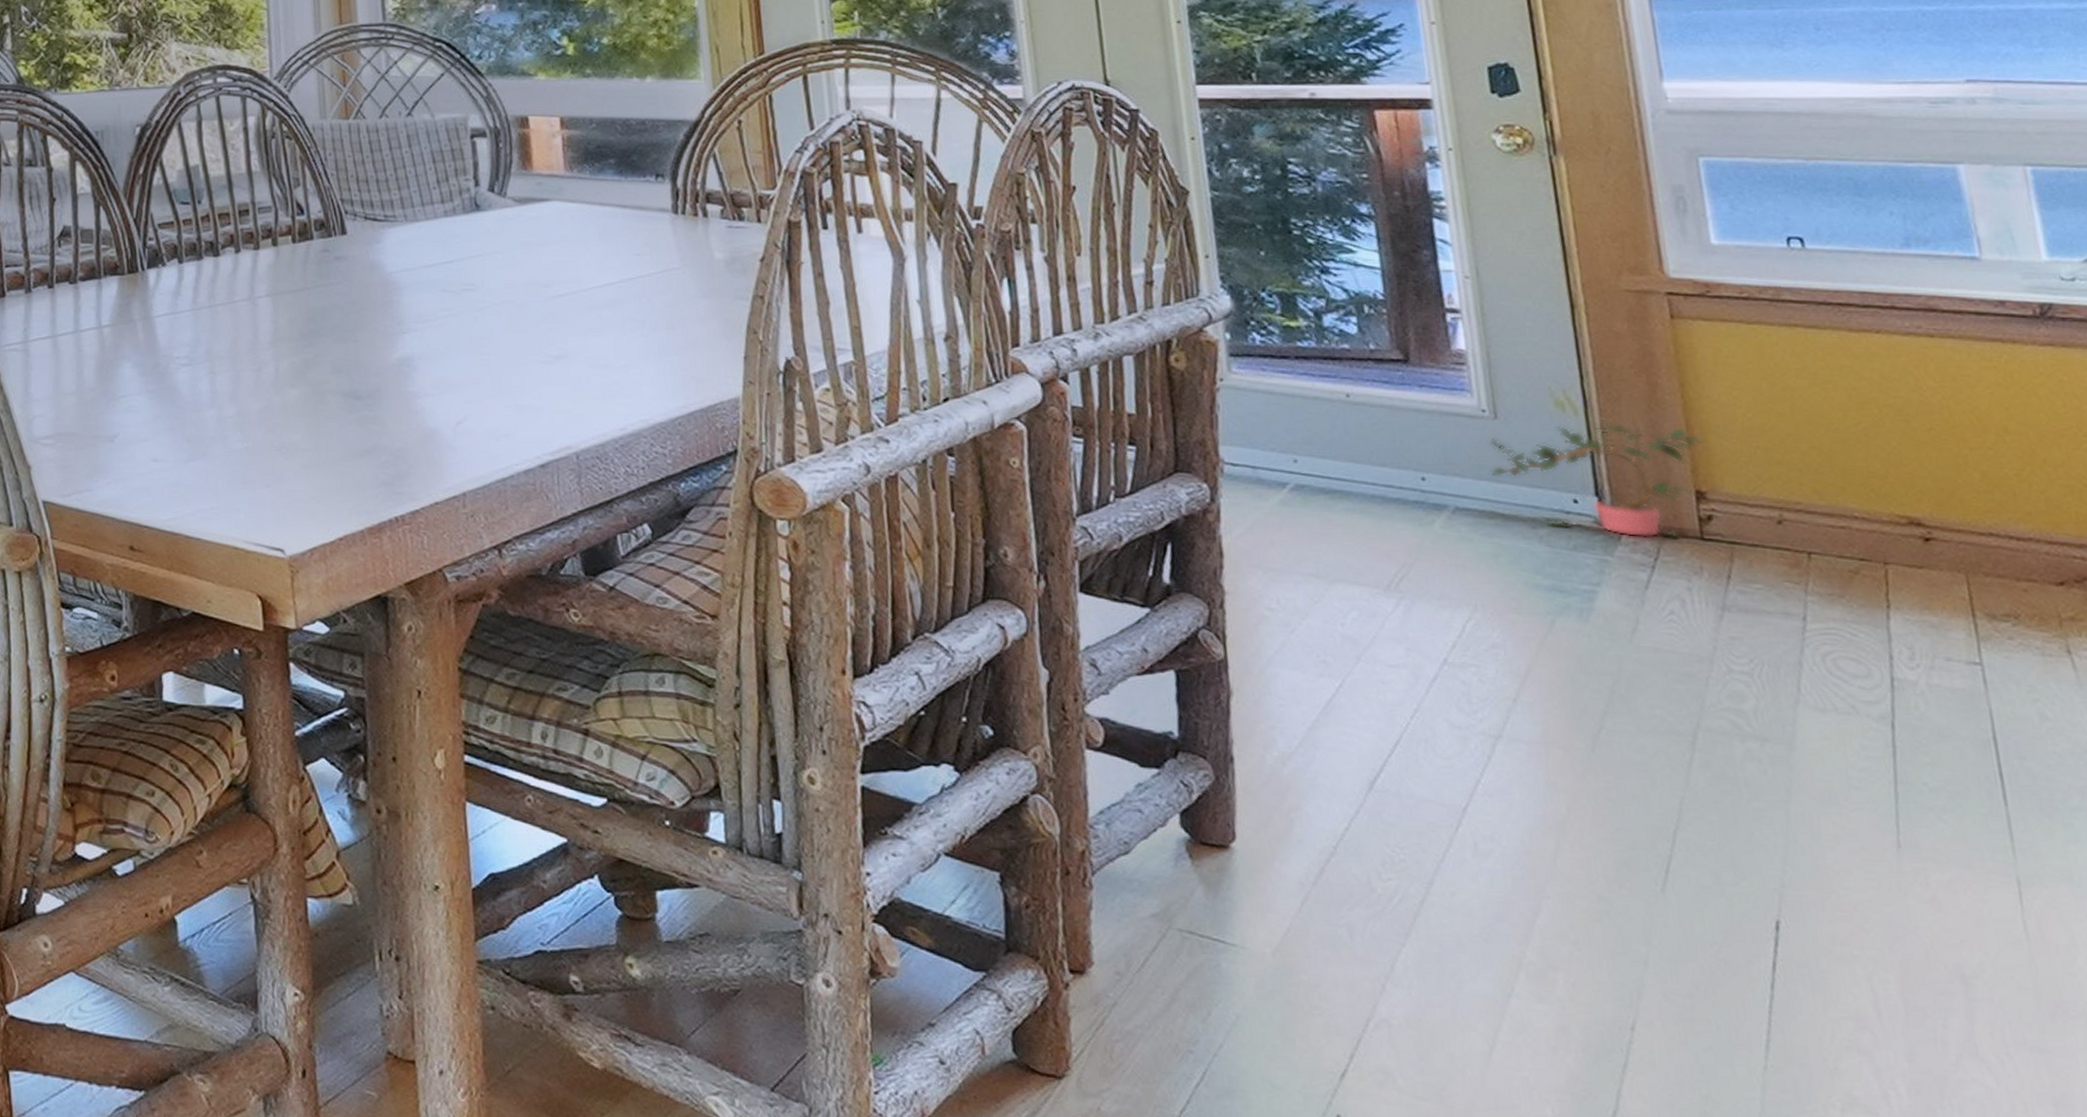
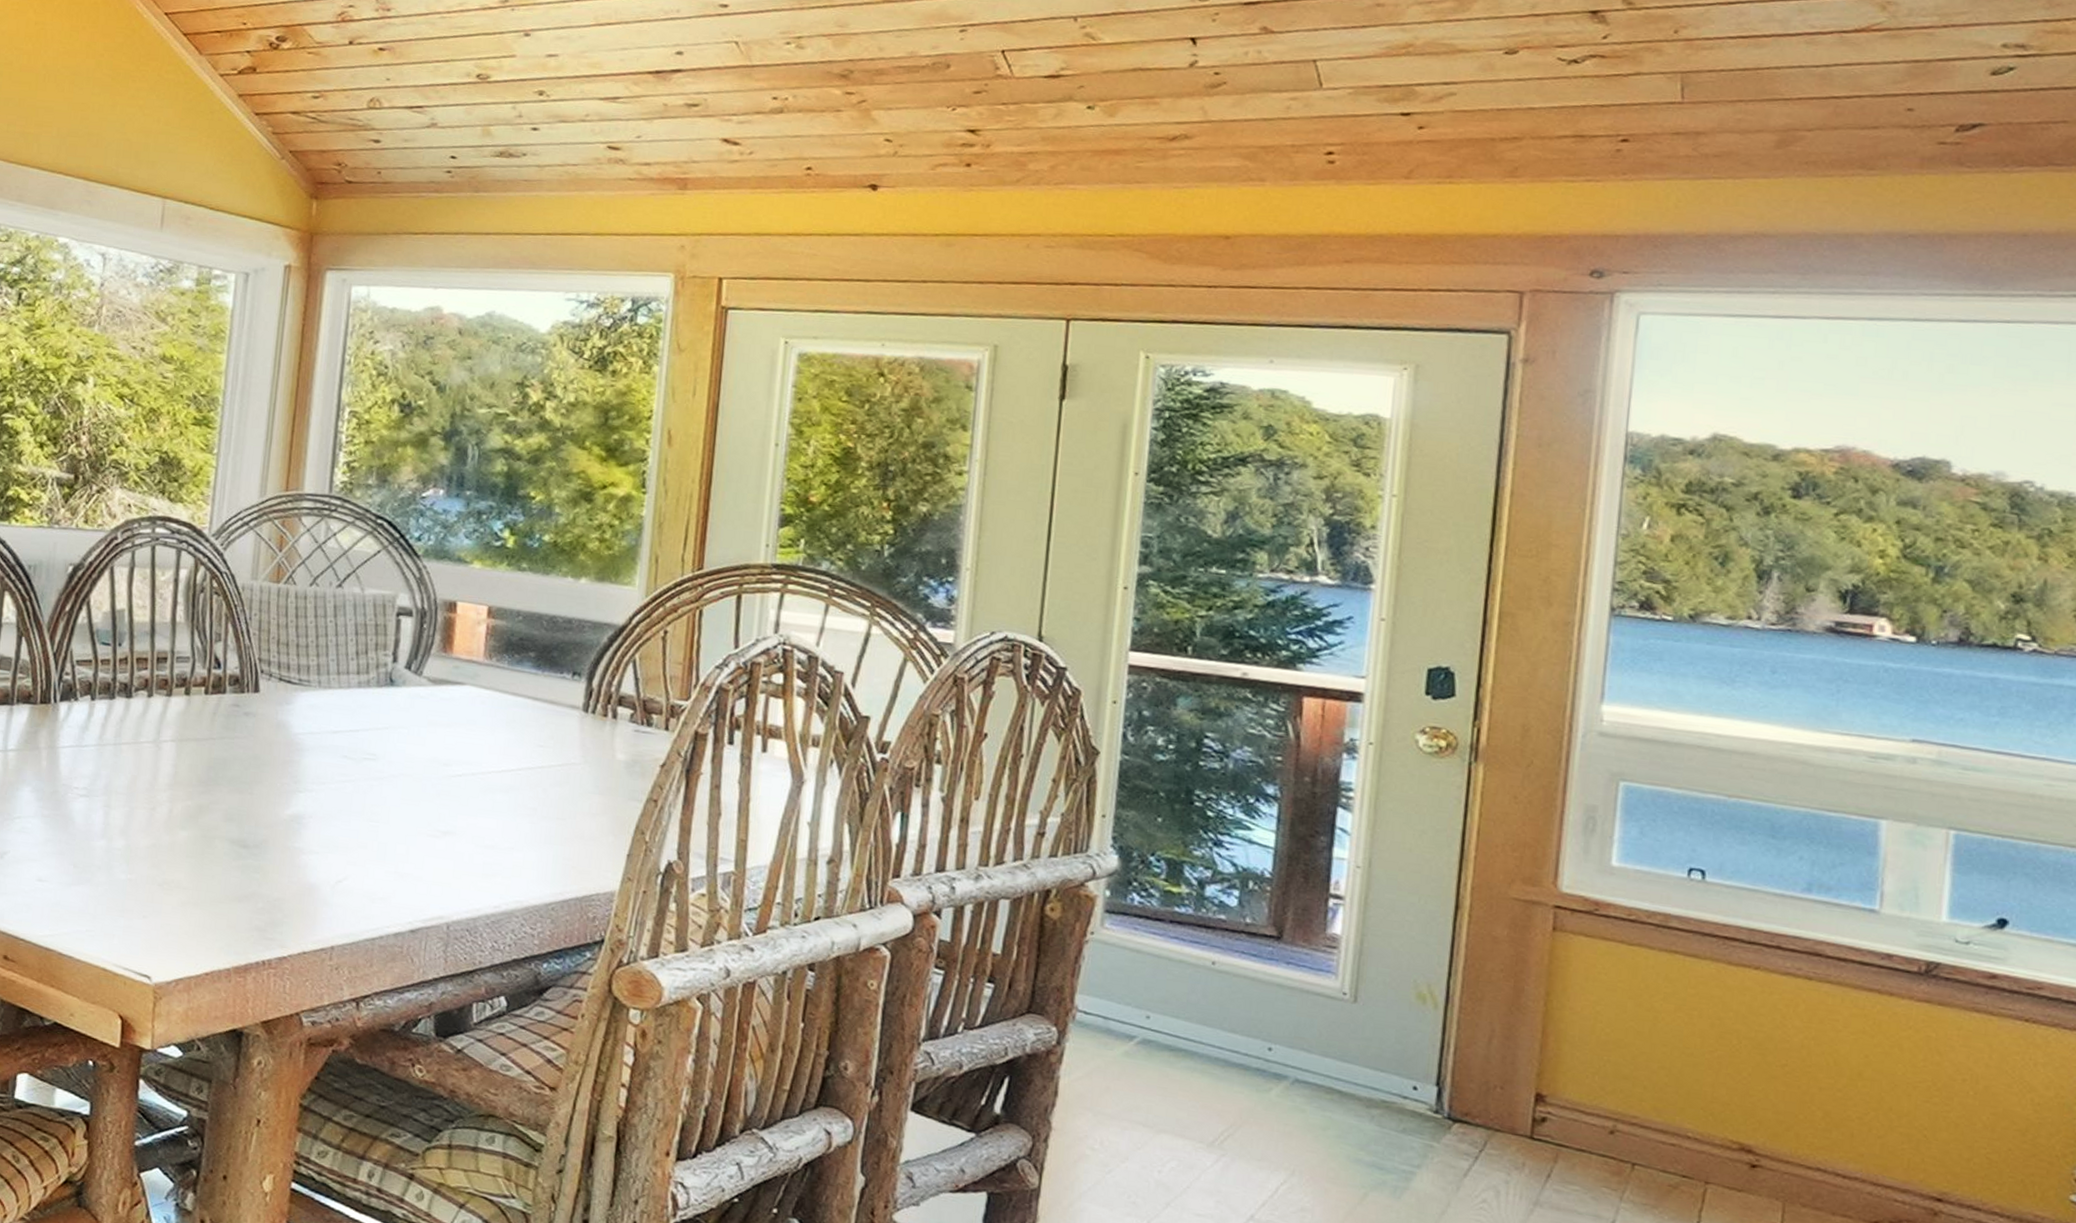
potted plant: present [1490,420,1705,539] -> none [1337,1017,1557,1135]

